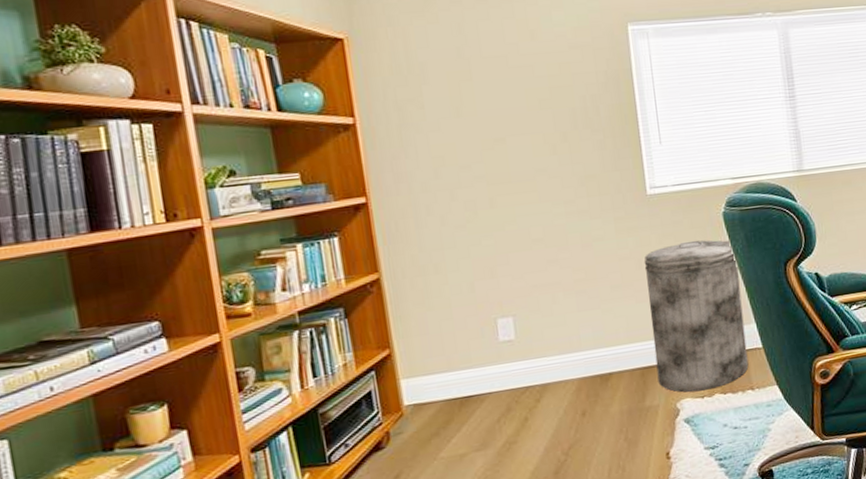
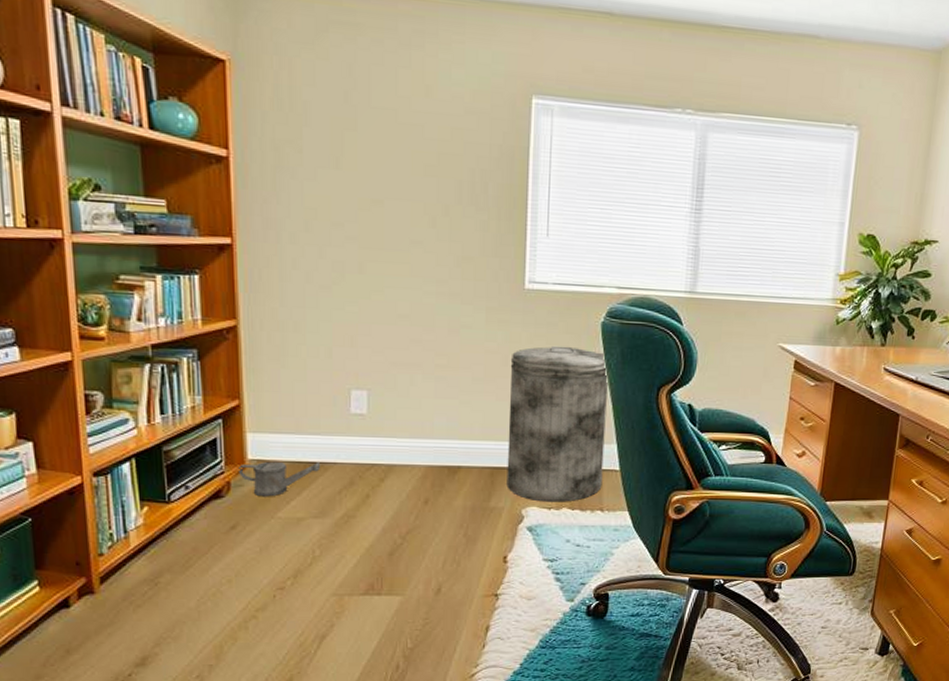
watering can: none [396,395,476,441] -> present [239,461,320,497]

